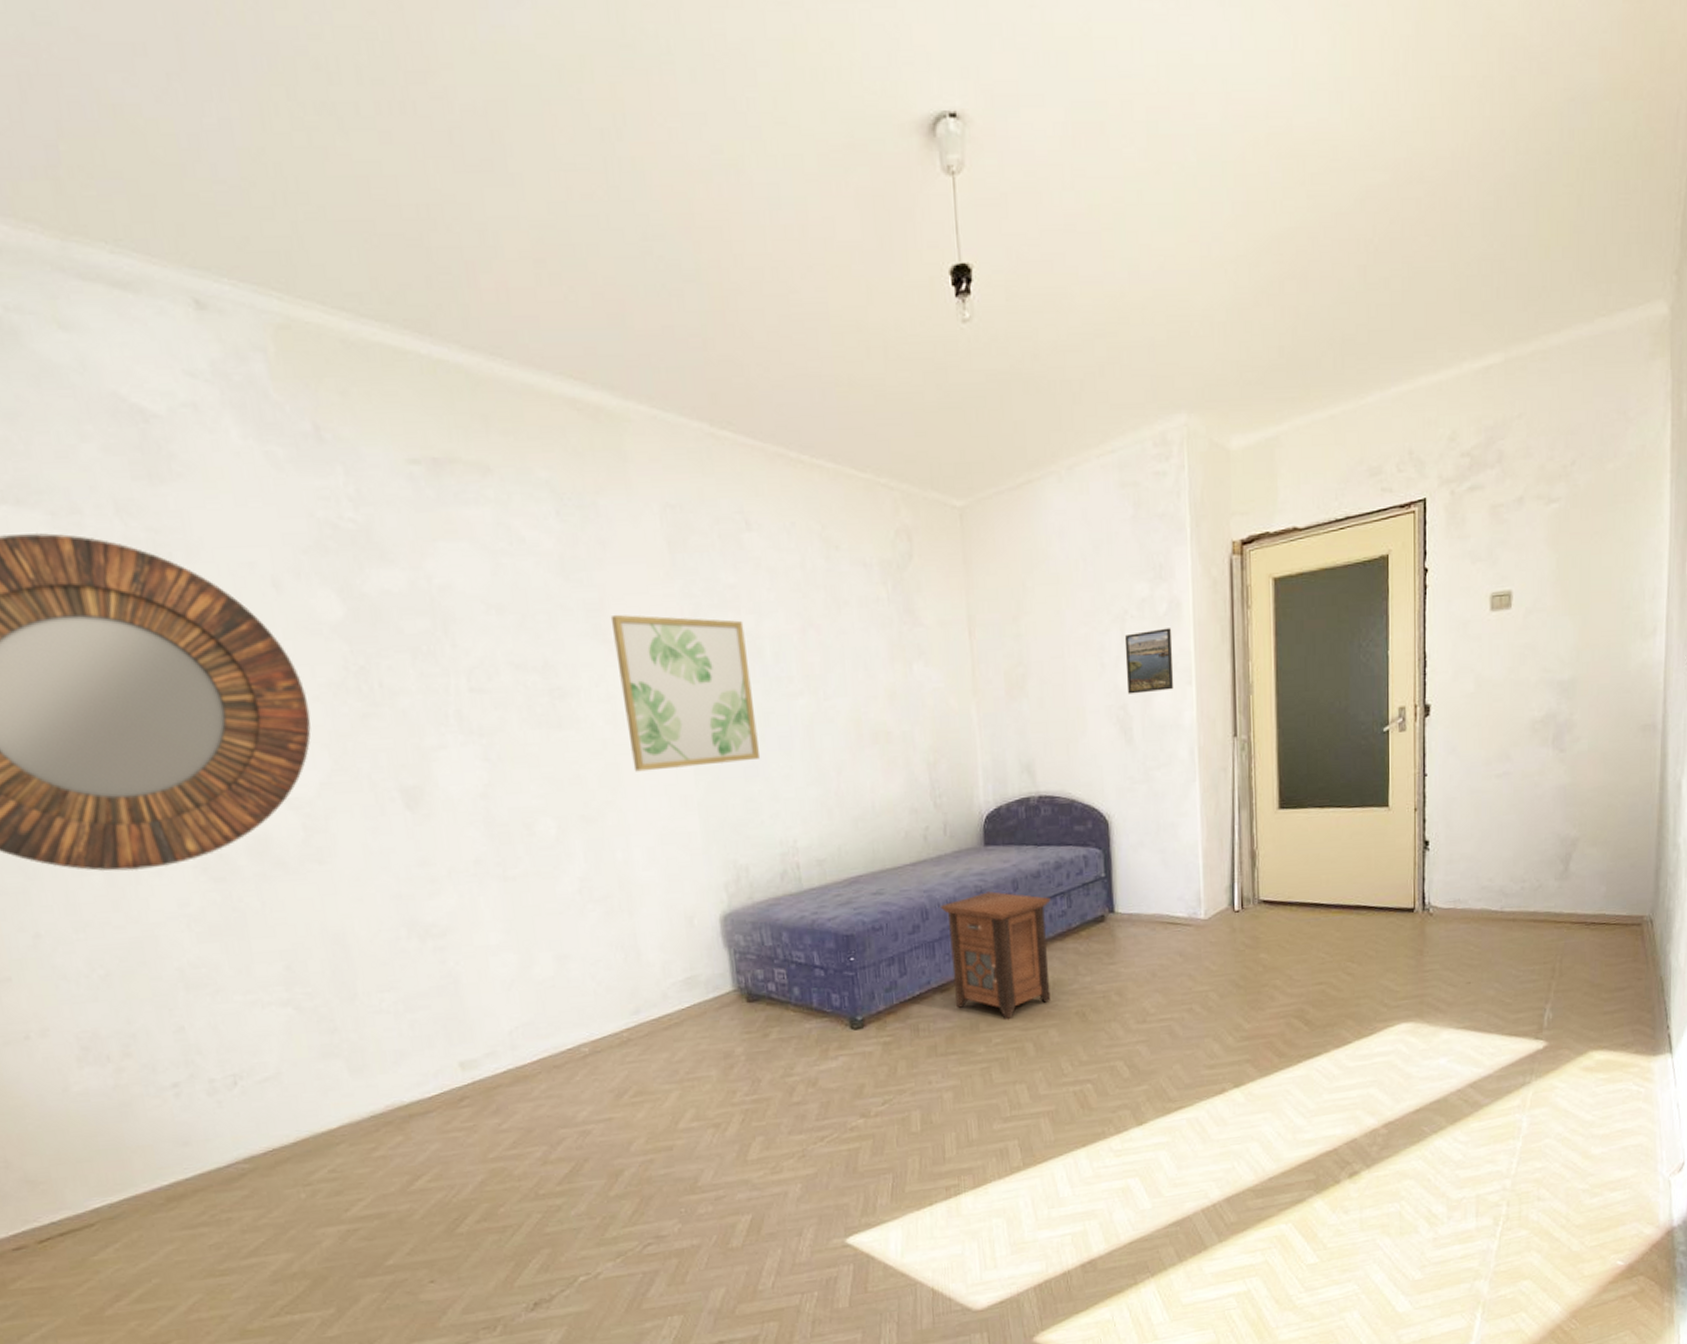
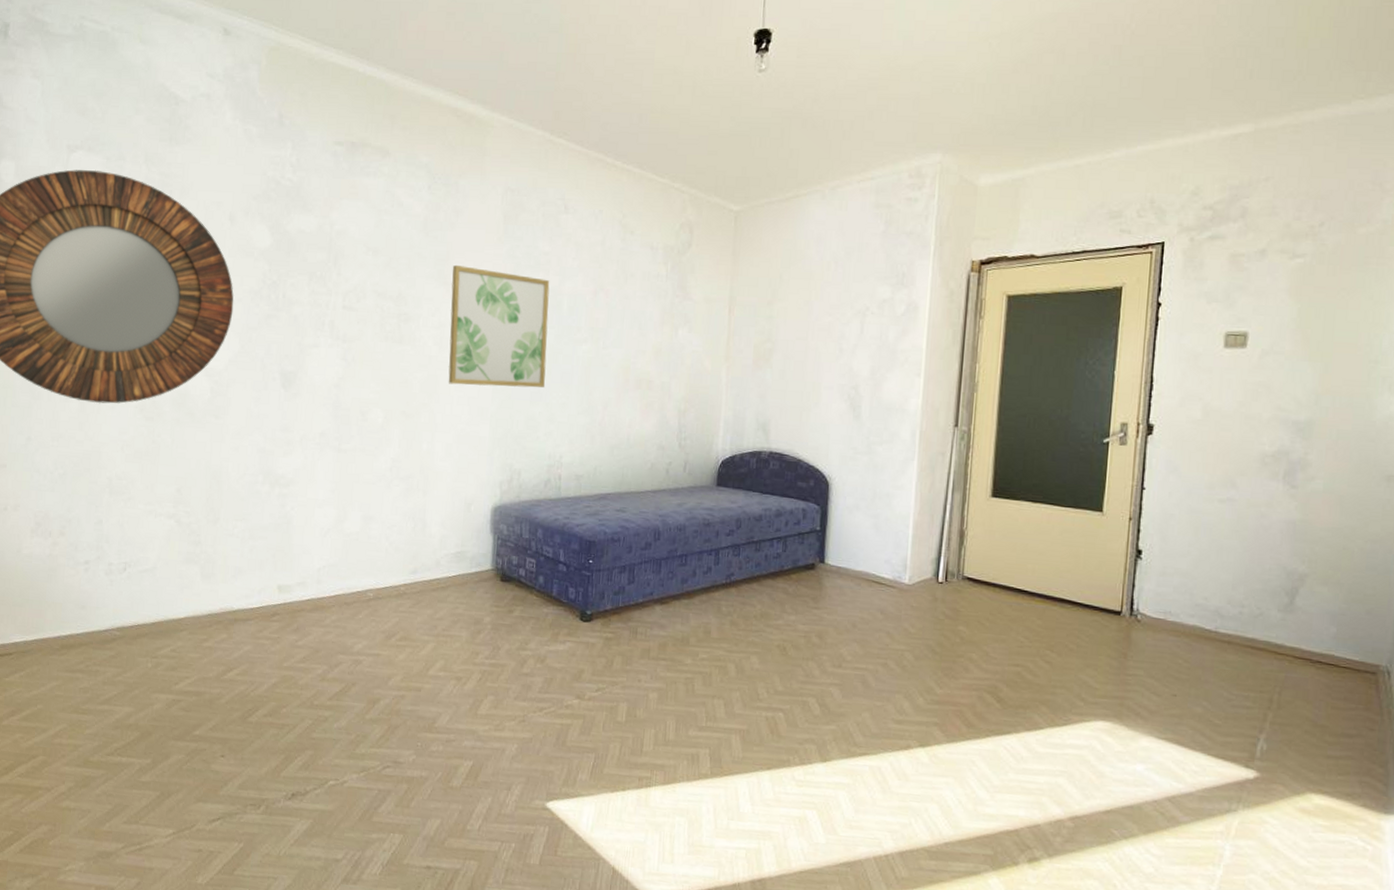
nightstand: present [941,891,1051,1020] -> none [672,525,768,640]
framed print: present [1124,628,1174,694] -> none [860,326,907,379]

